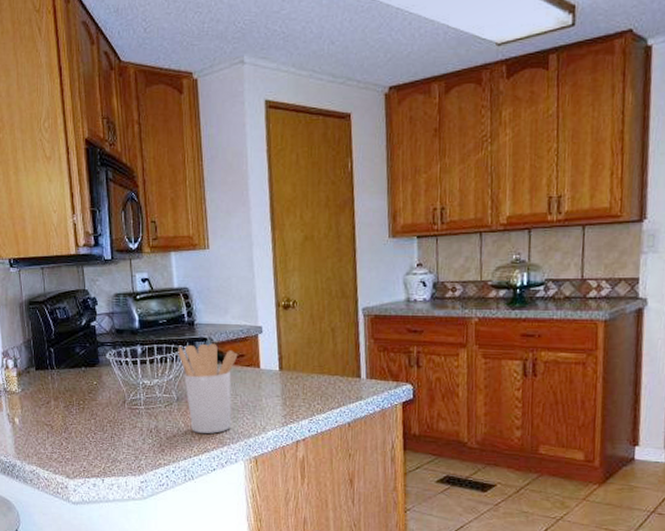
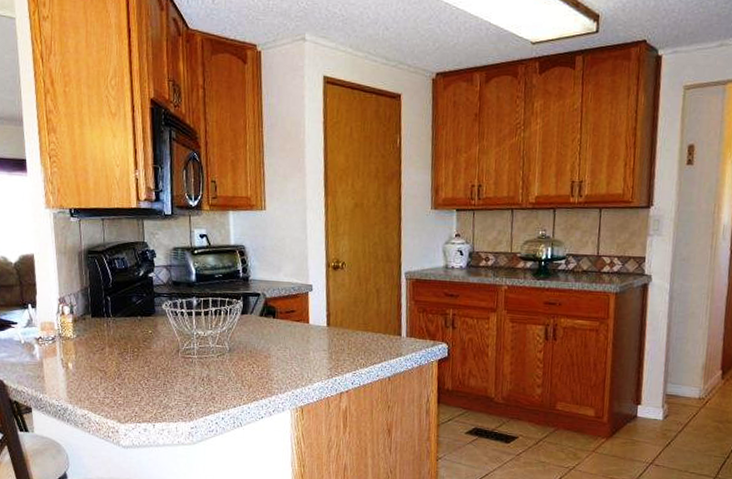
utensil holder: present [178,343,238,434] -> none [232,298,289,384]

